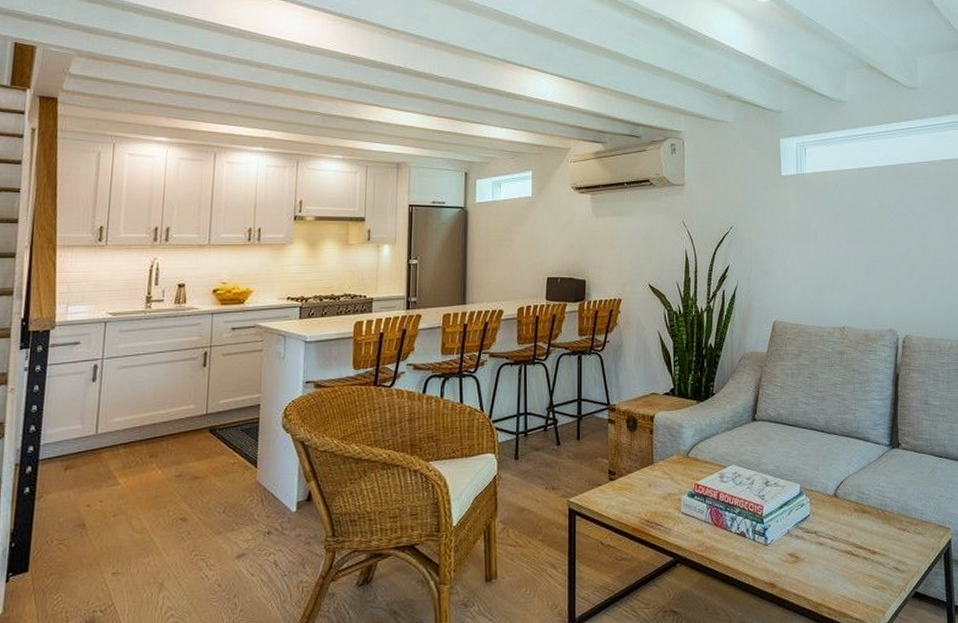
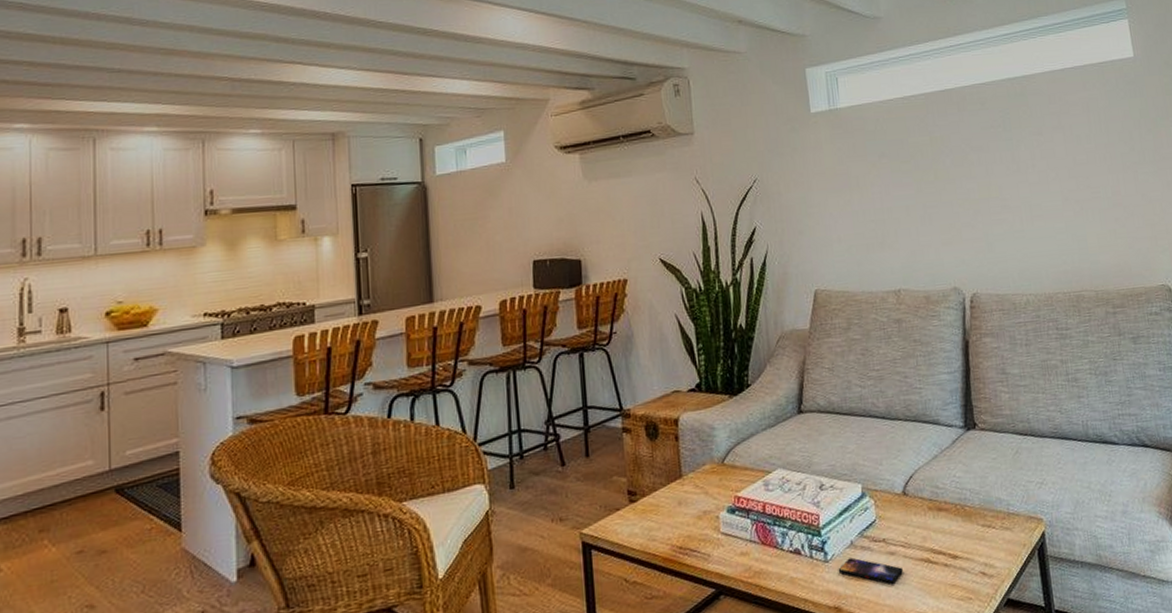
smartphone: none [775,544,829,569] -> present [838,557,903,584]

